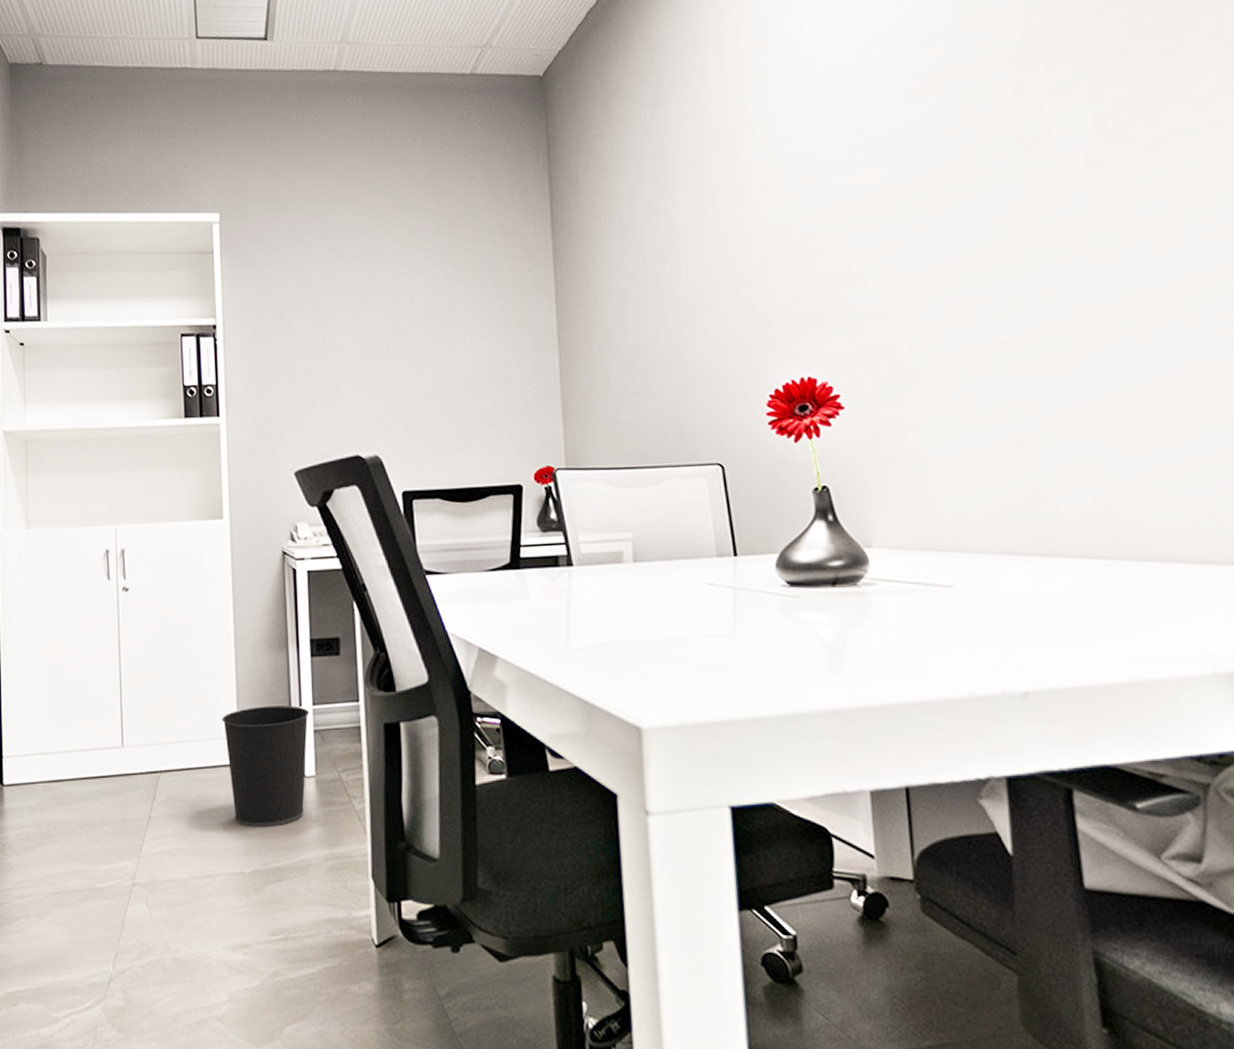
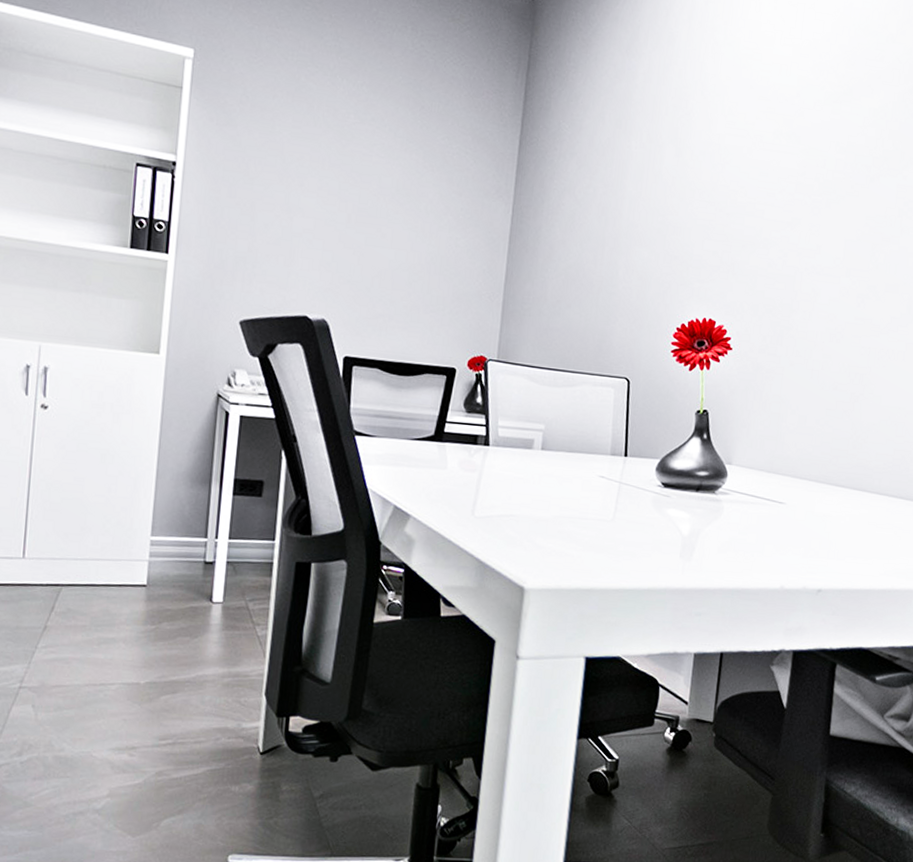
wastebasket: present [222,705,310,828] -> none [134,534,225,645]

